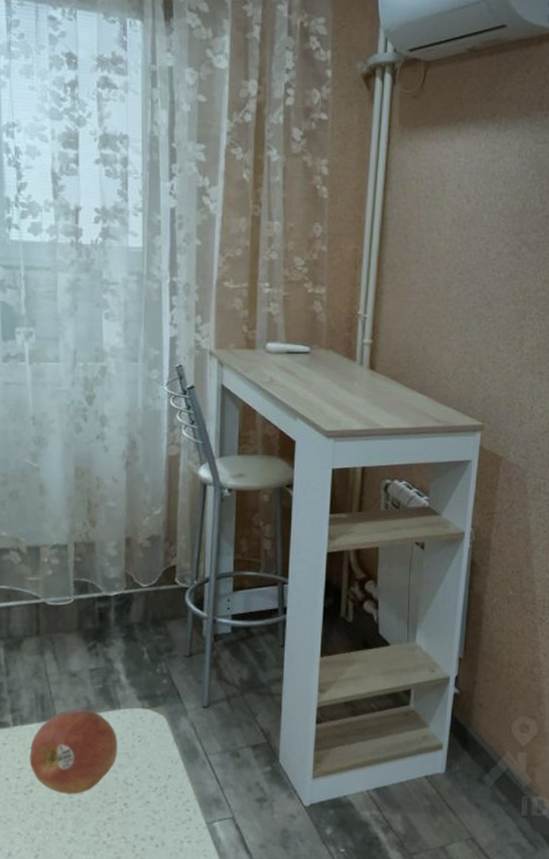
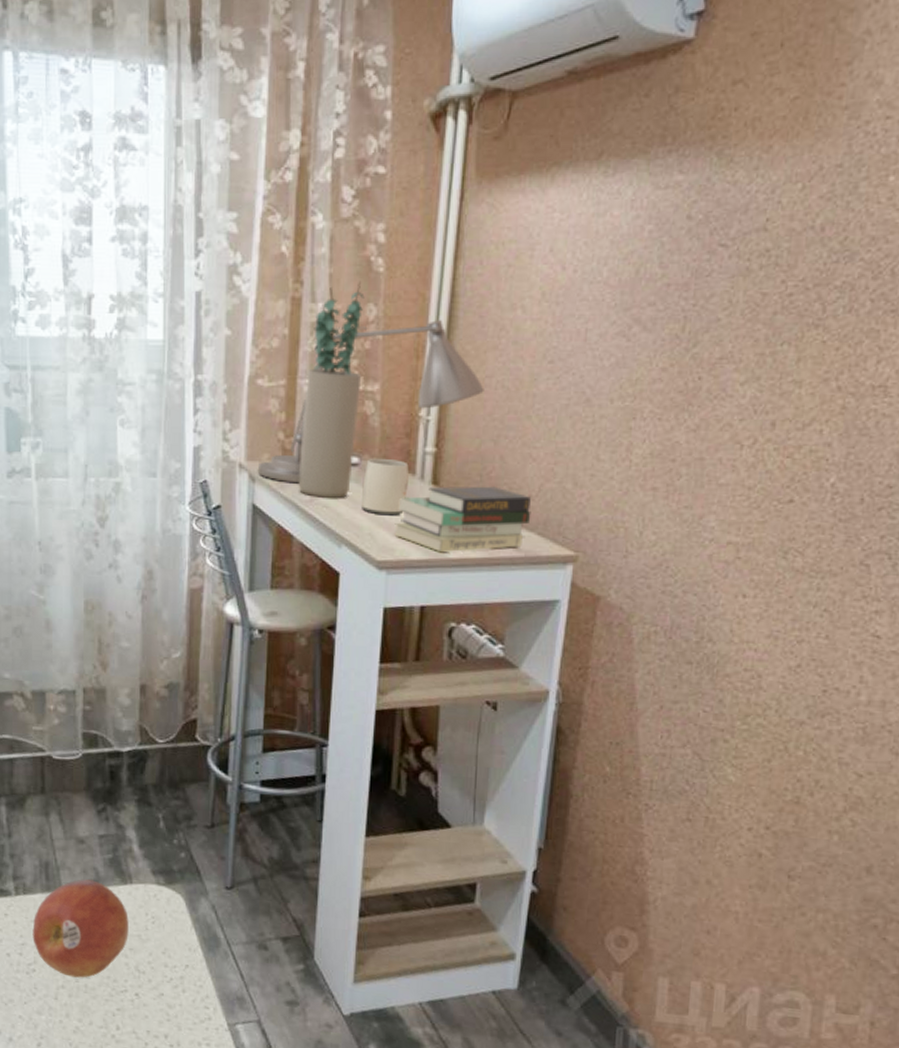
desk lamp: none [225,238,409,368] -> present [257,320,485,484]
vase: none [259,205,312,380] -> present [298,282,365,498]
mug: none [313,347,350,394] -> present [362,458,409,516]
books: none [340,370,448,424] -> present [394,486,531,553]

